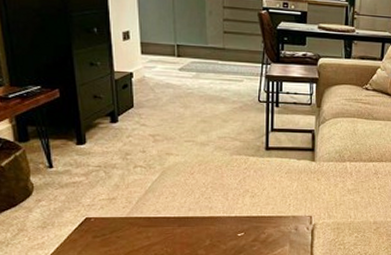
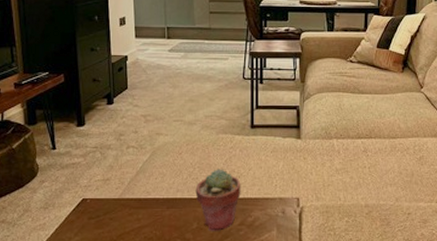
potted succulent: none [208,189,255,247] -> present [195,169,241,231]

